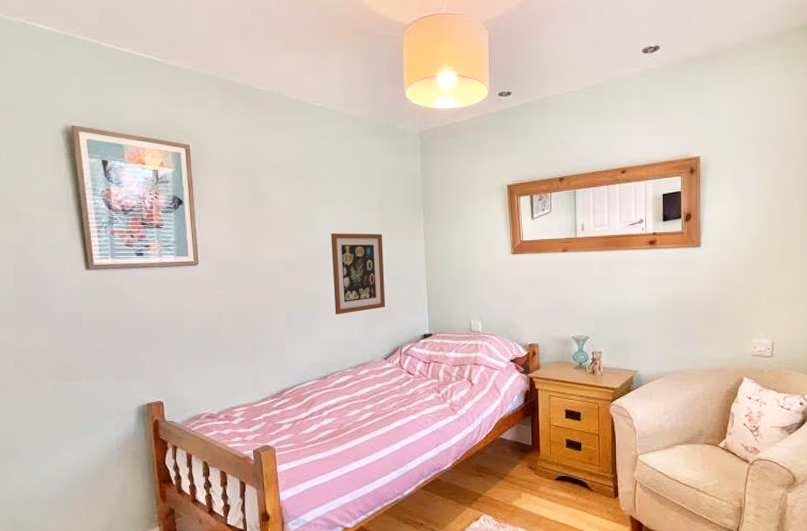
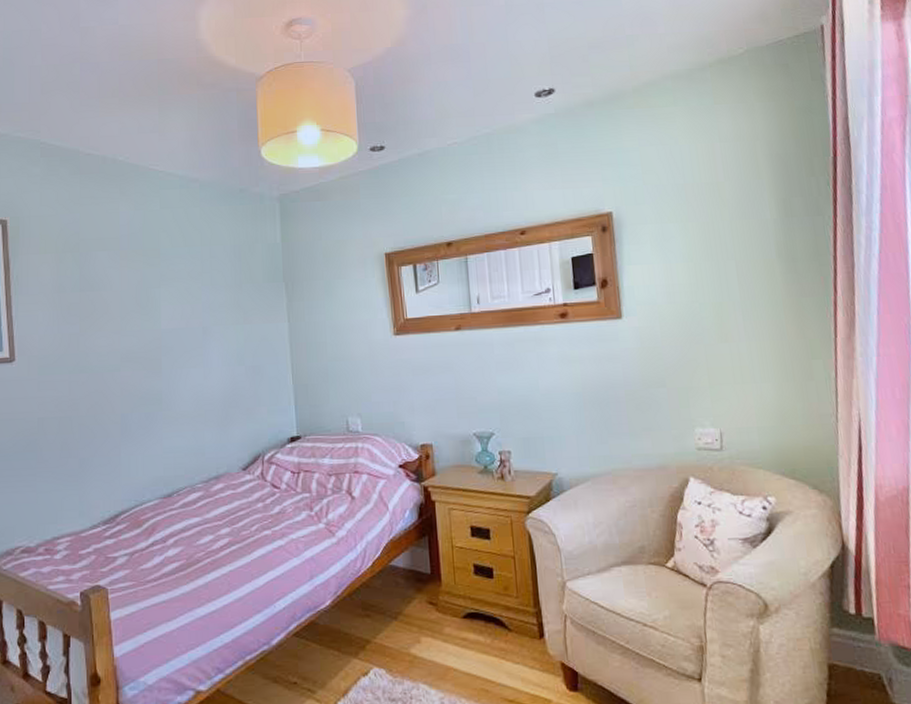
wall art: present [331,233,386,315] -> none [175,316,243,417]

